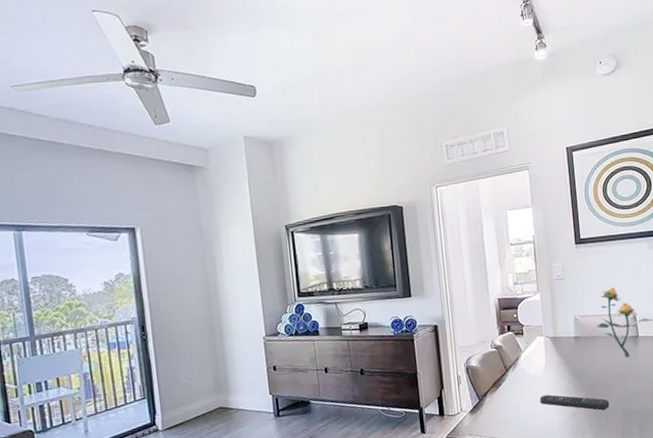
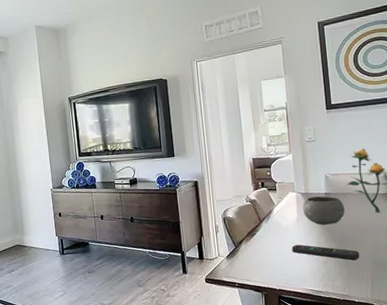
bowl: none [551,340,595,372] -> present [303,196,345,225]

